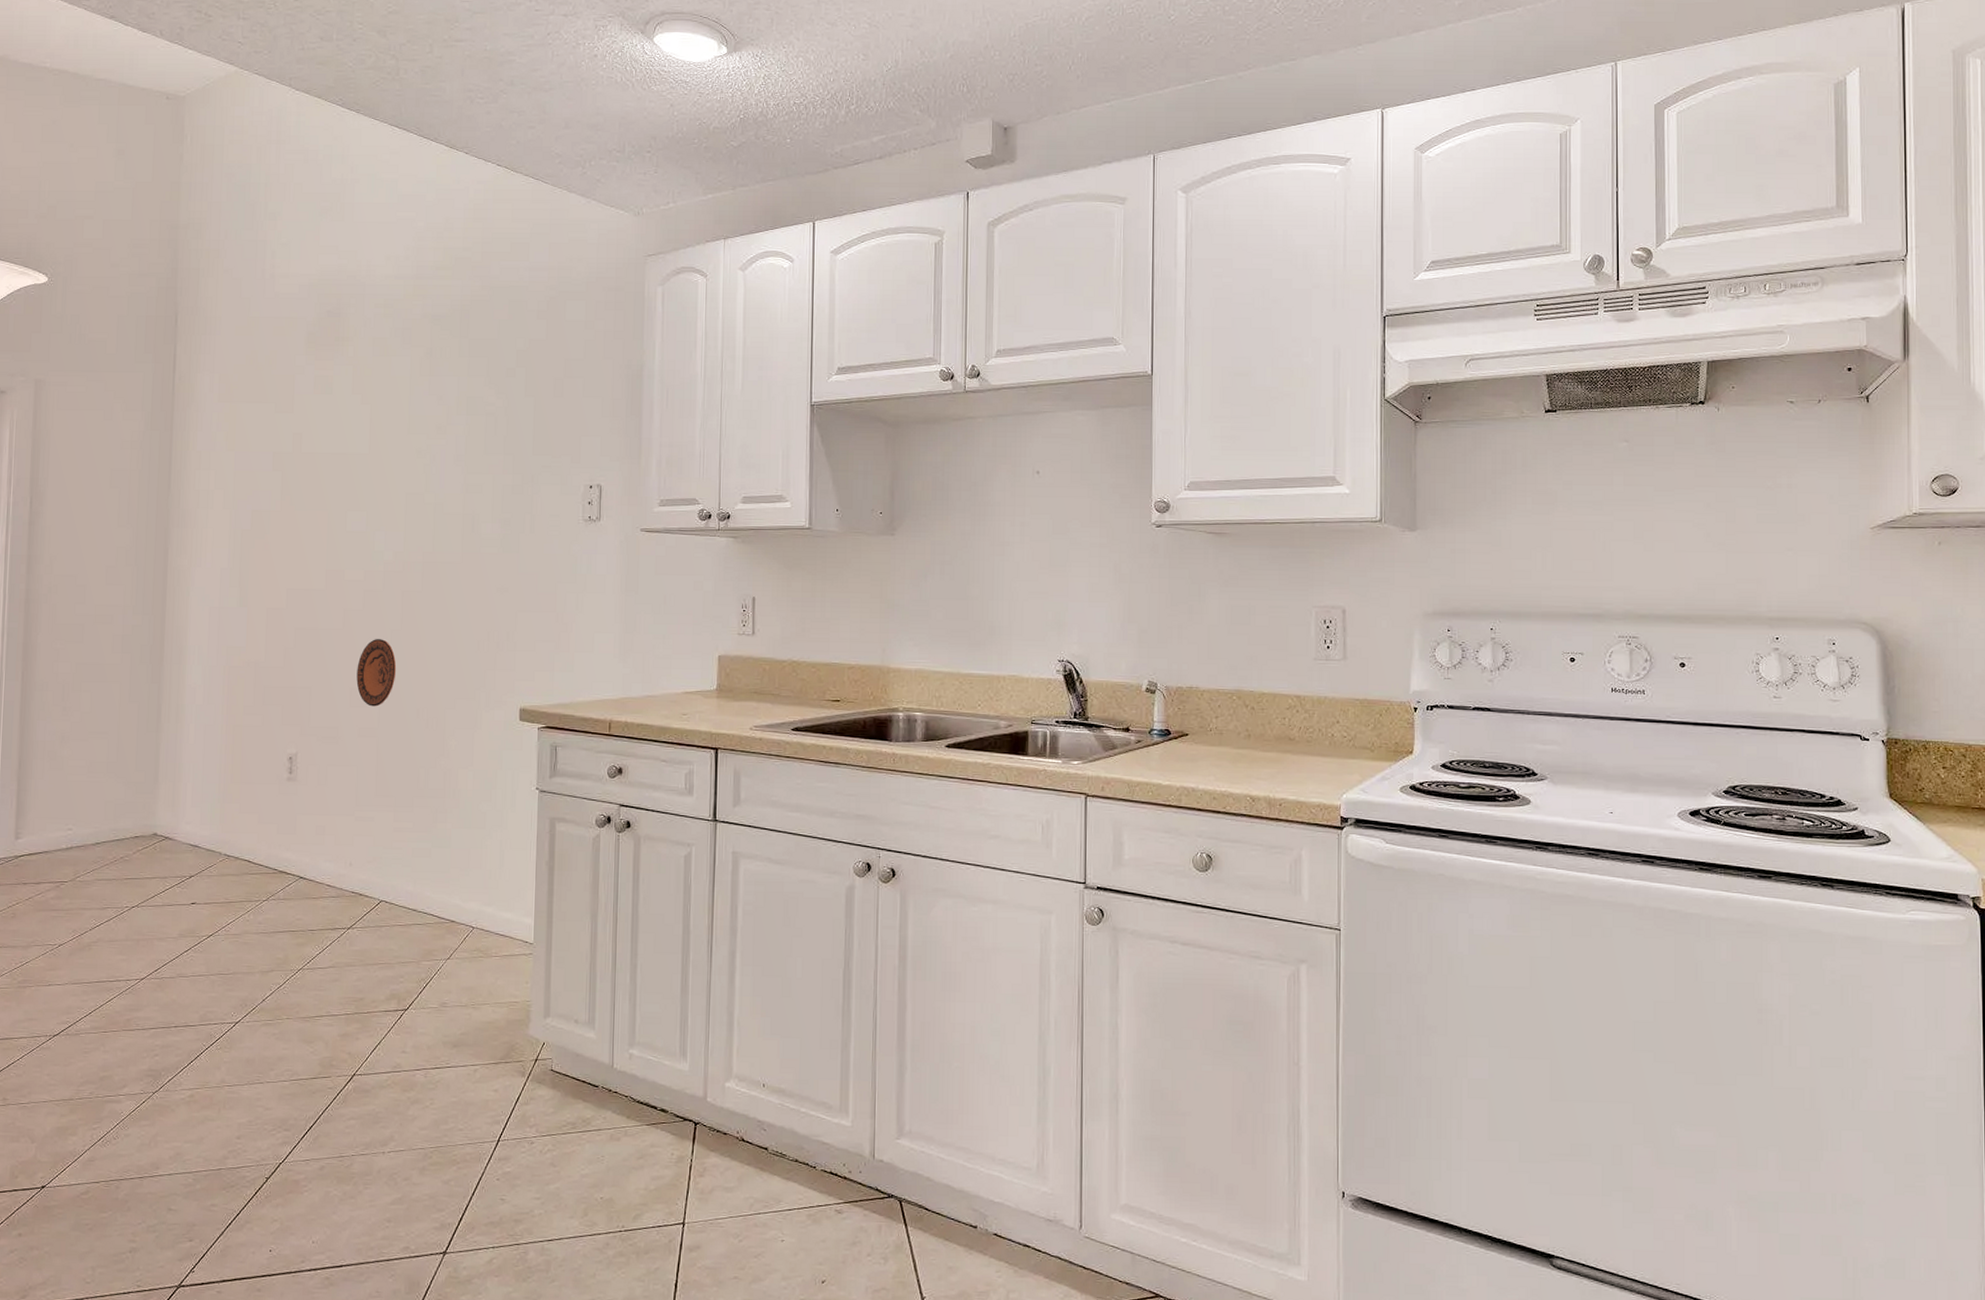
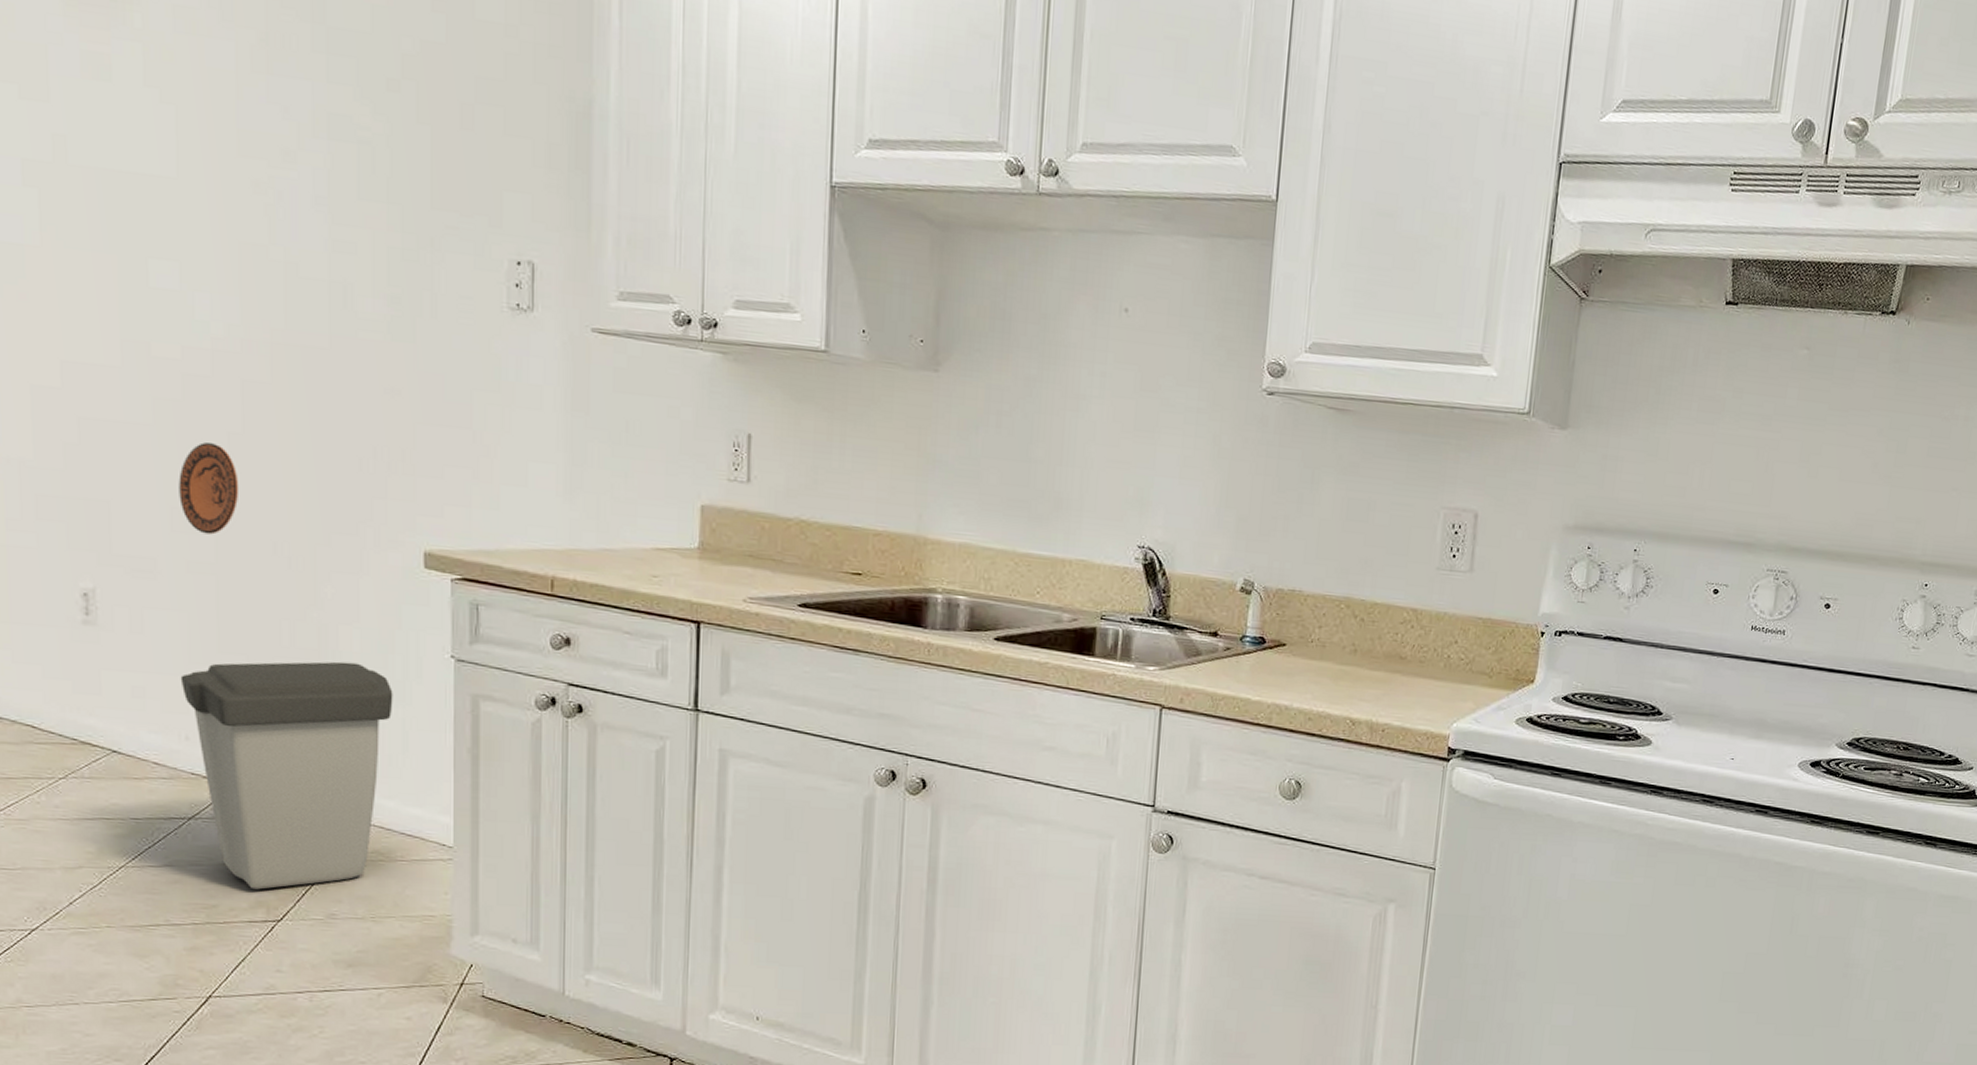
trash can: none [349,798,495,985] -> present [180,661,393,890]

